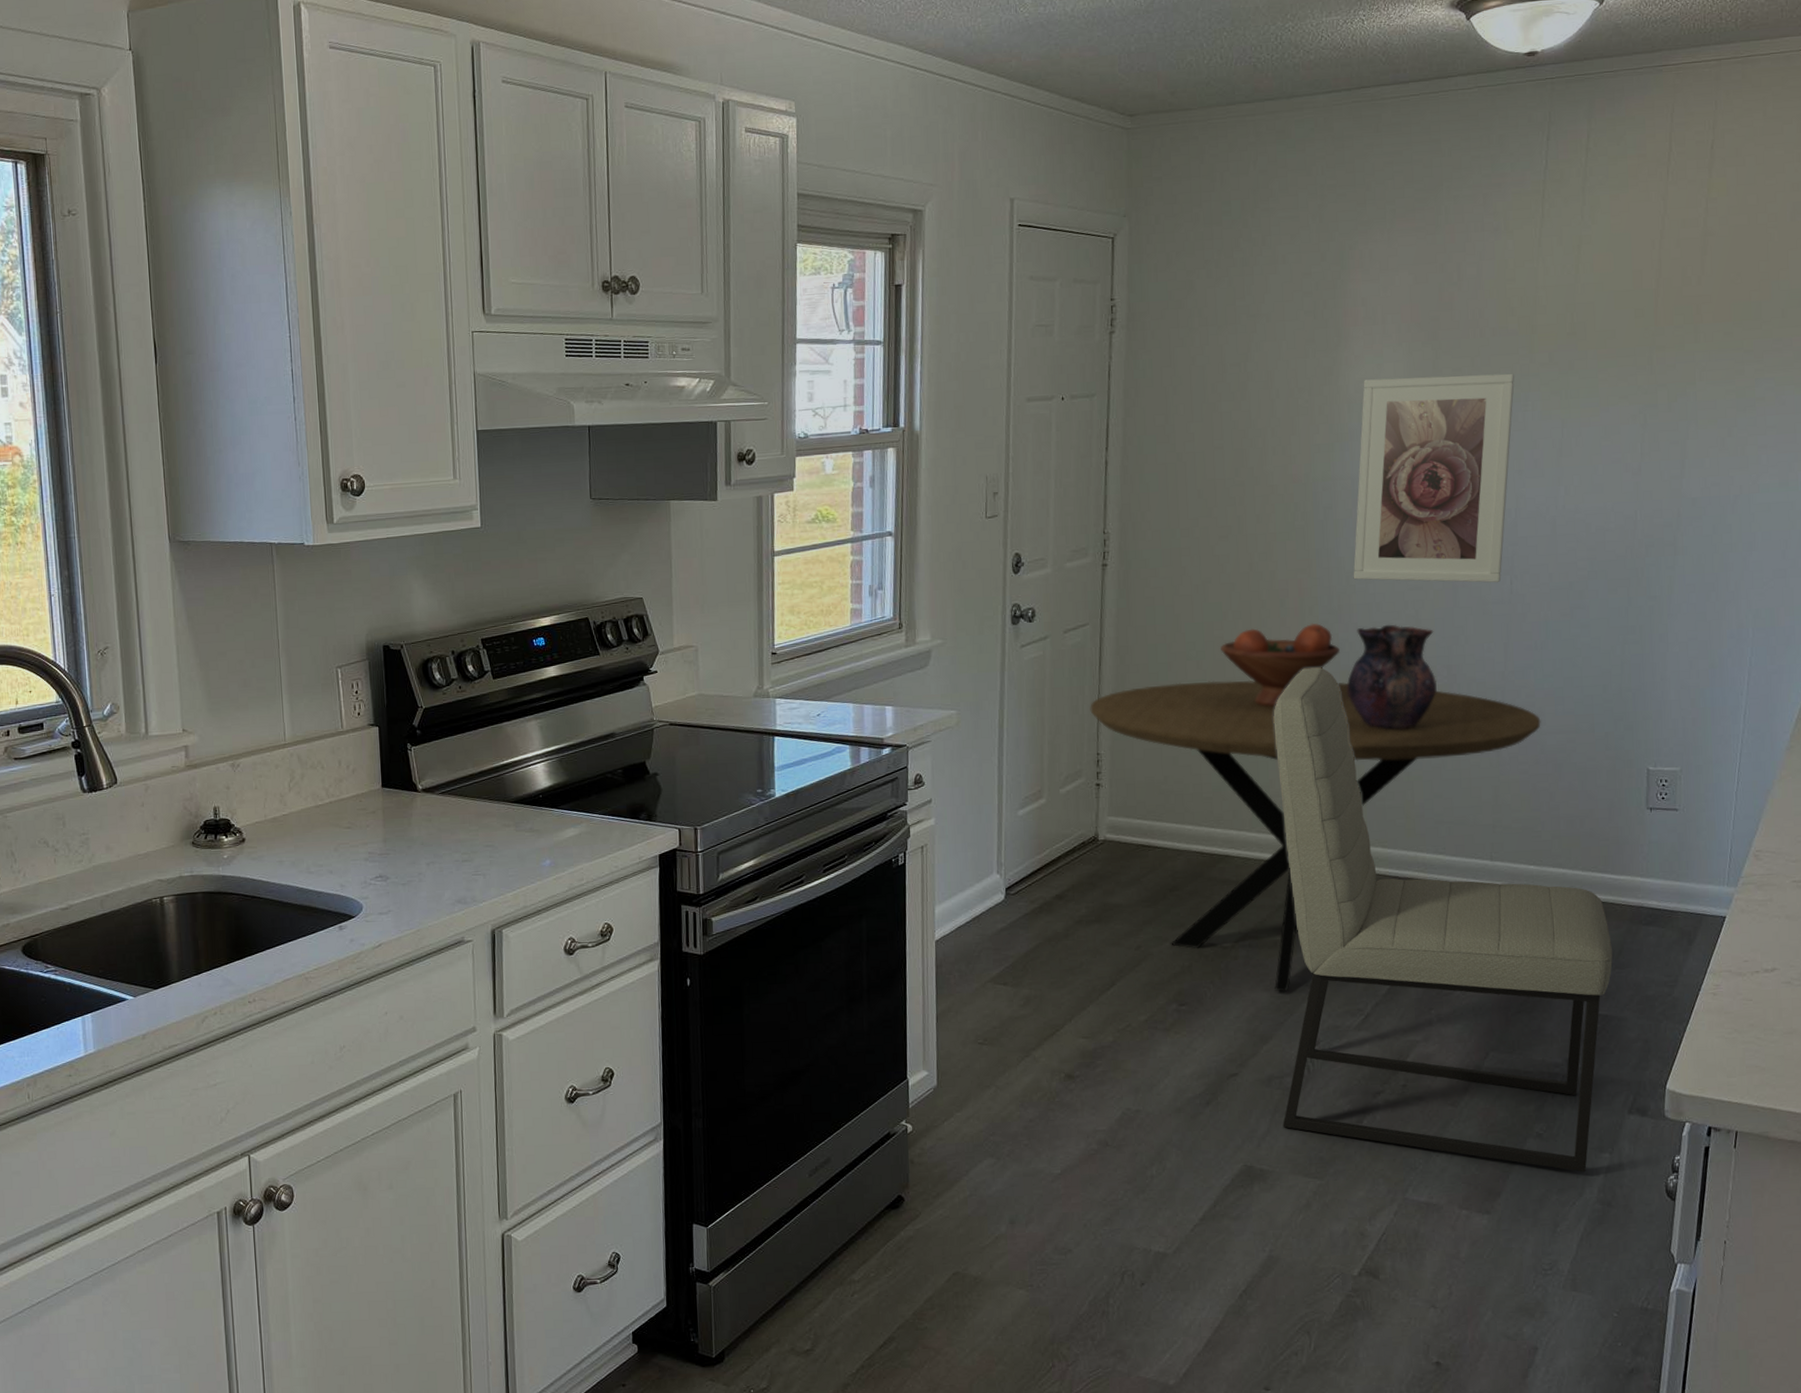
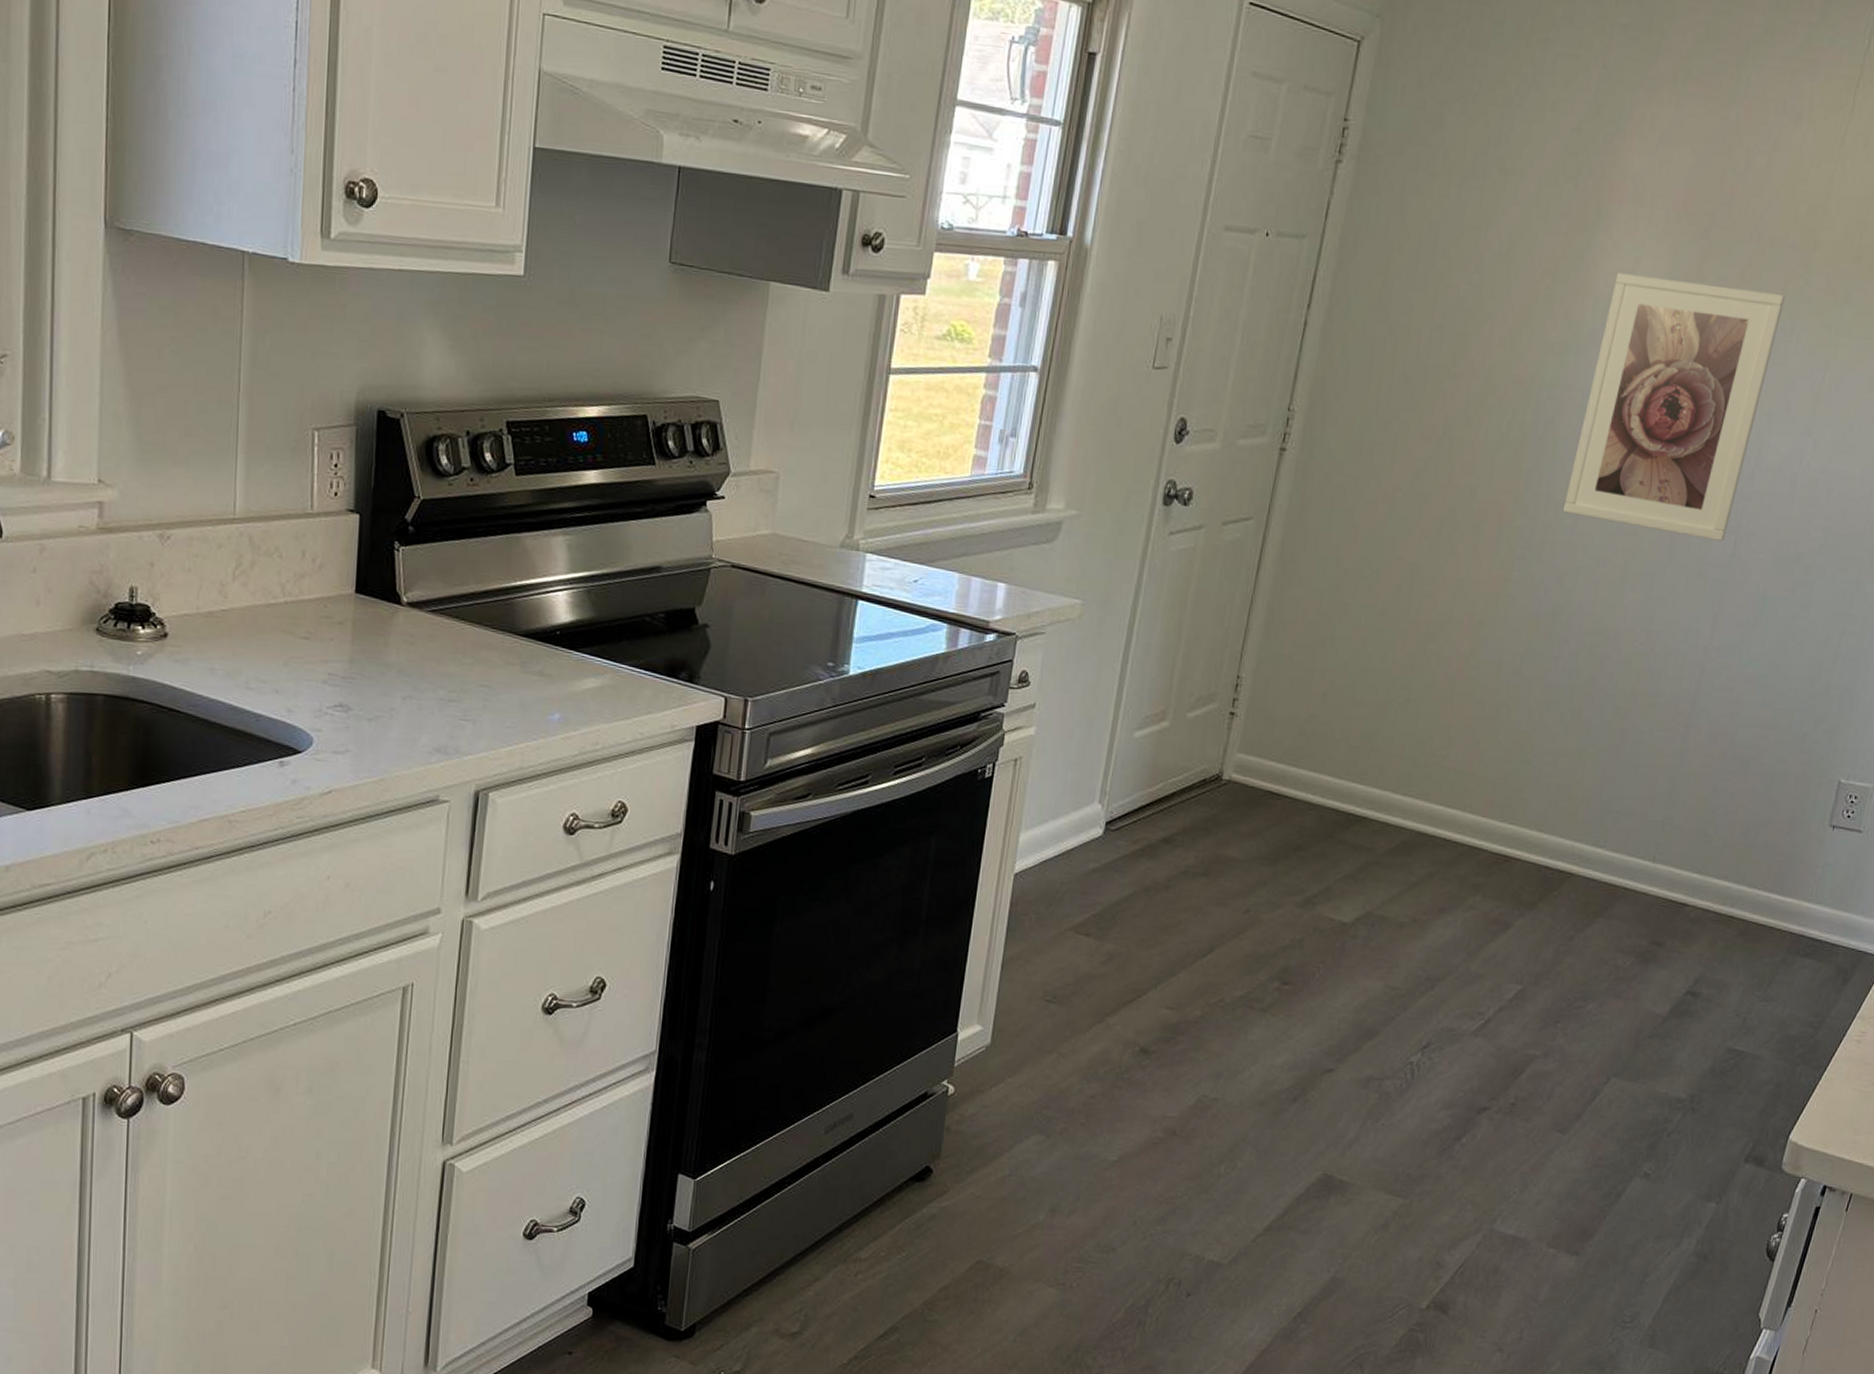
dining table: present [1090,680,1541,993] -> none [1237,604,1737,984]
fruit bowl: present [1219,623,1341,707] -> none [1398,552,1534,650]
chair: present [1273,667,1613,1172] -> none [1373,609,1764,1221]
vase: present [1346,624,1437,731] -> none [1531,571,1640,699]

